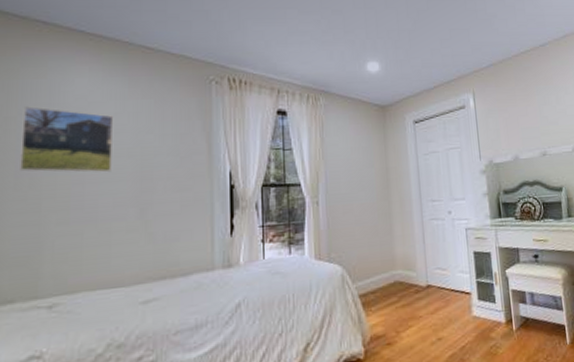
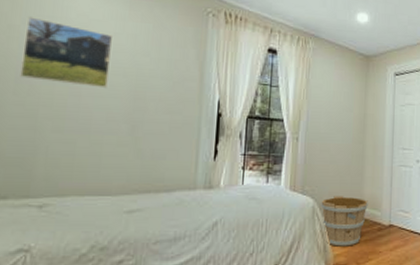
wooden bucket: none [350,259,401,316] -> present [321,196,368,247]

